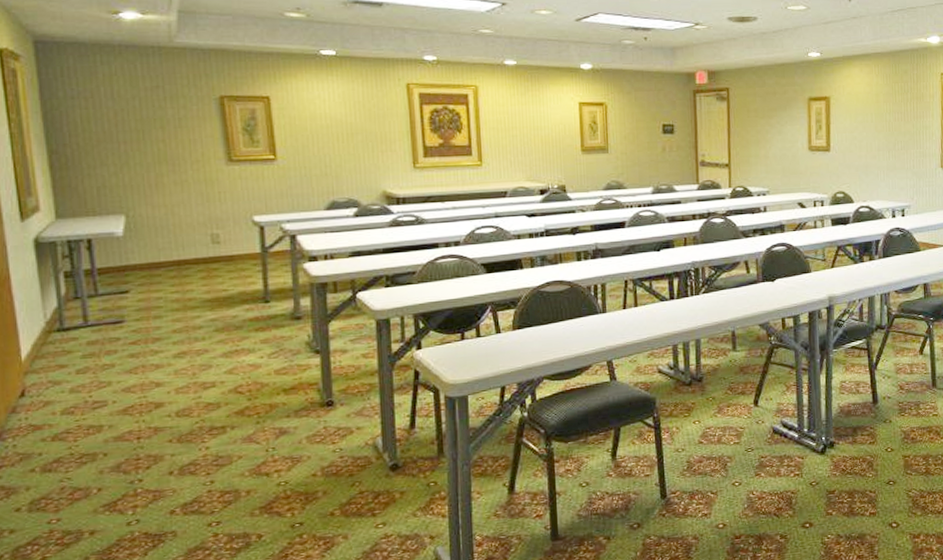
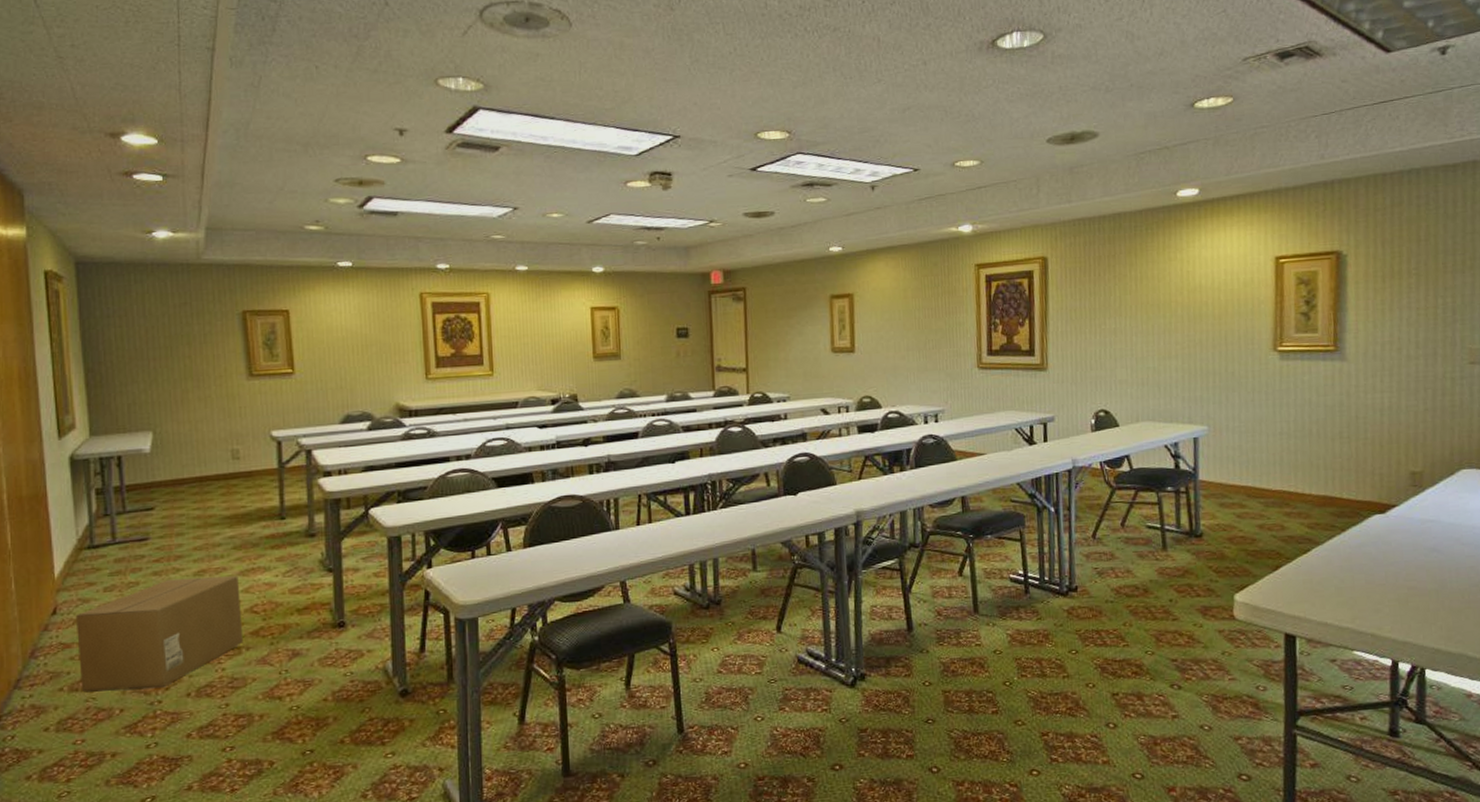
box: none [46,357,228,473] -> present [75,576,243,693]

